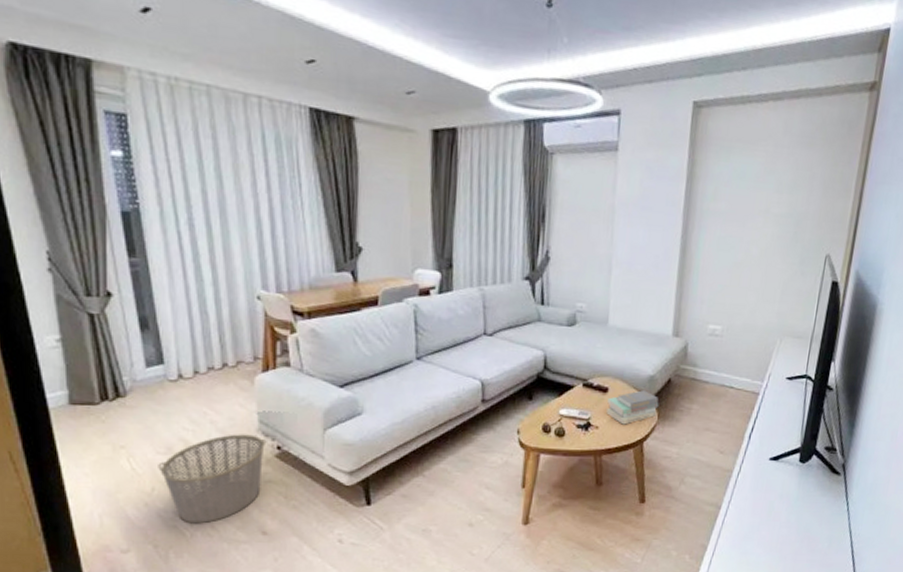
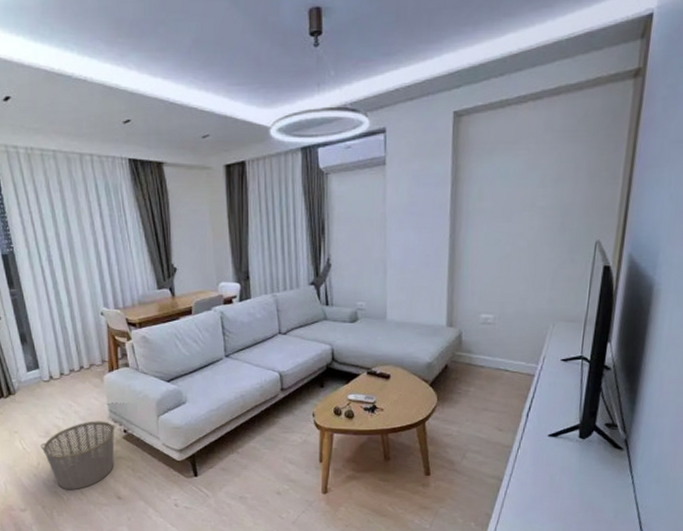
books: present [606,390,659,425] -> none [390,376,438,407]

